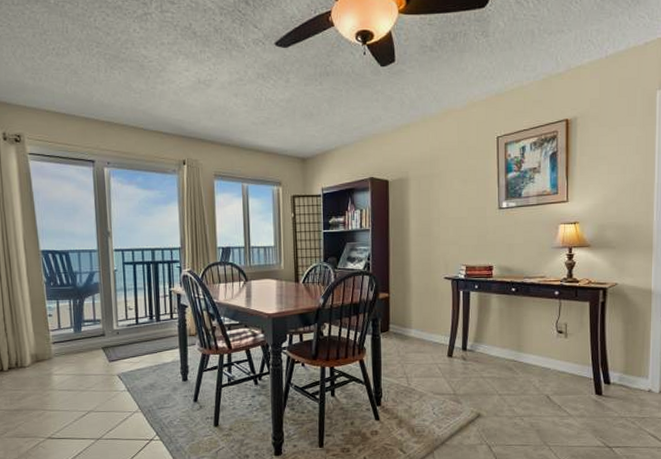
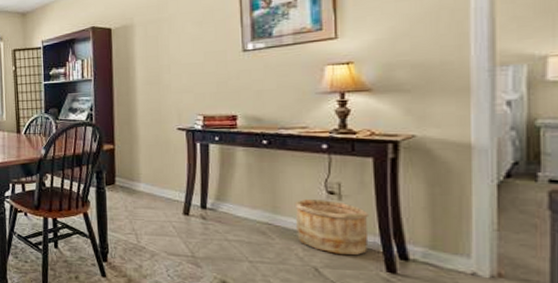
wooden bucket: none [534,338,586,384] -> present [294,200,370,256]

